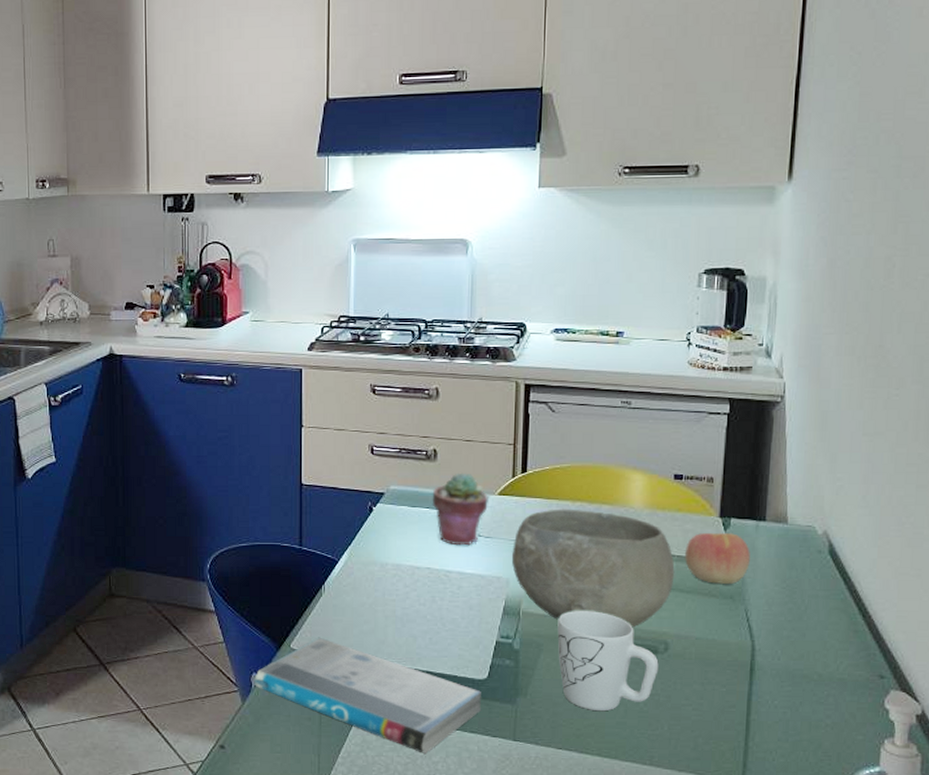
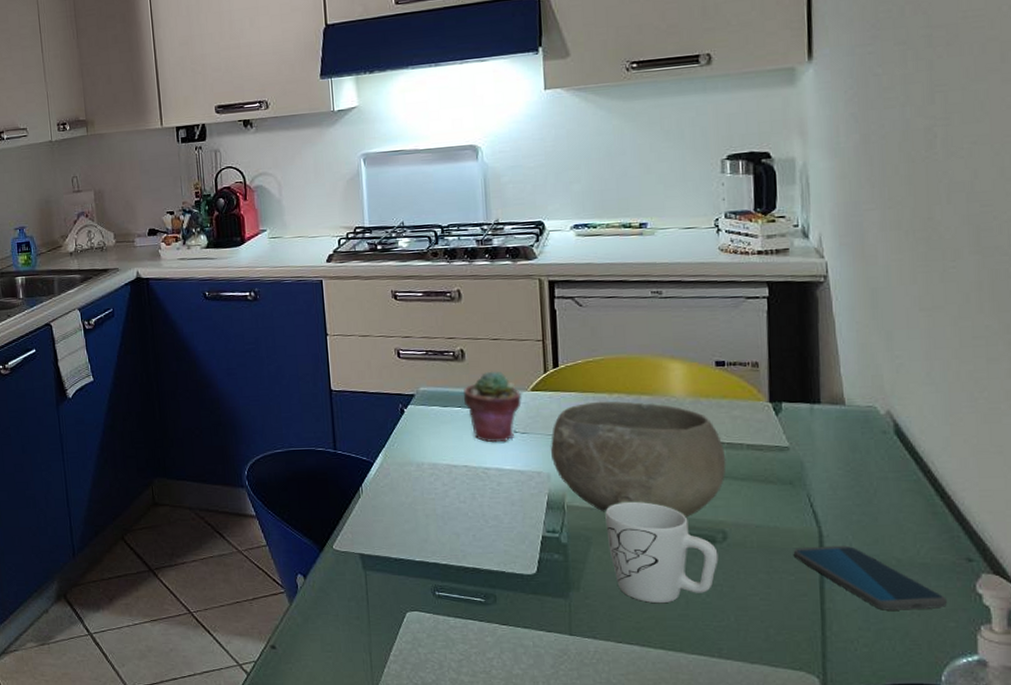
book: present [255,637,481,753] -> none [300,537,533,650]
apple: present [685,532,750,584] -> none [735,417,808,470]
smartphone: none [727,659,859,723] -> present [793,545,948,610]

